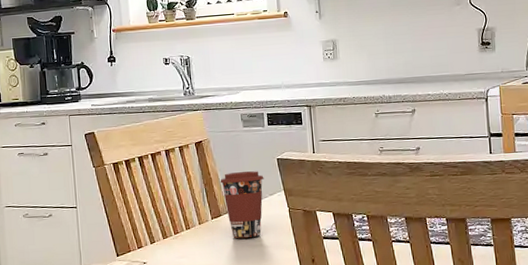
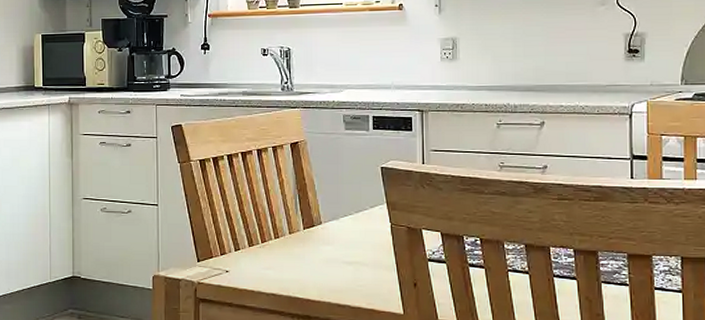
coffee cup: present [220,171,264,238] -> none [315,179,365,253]

